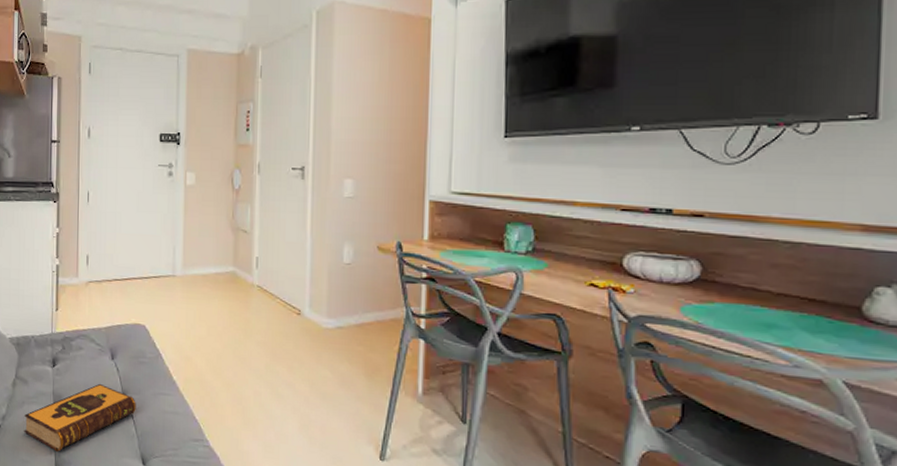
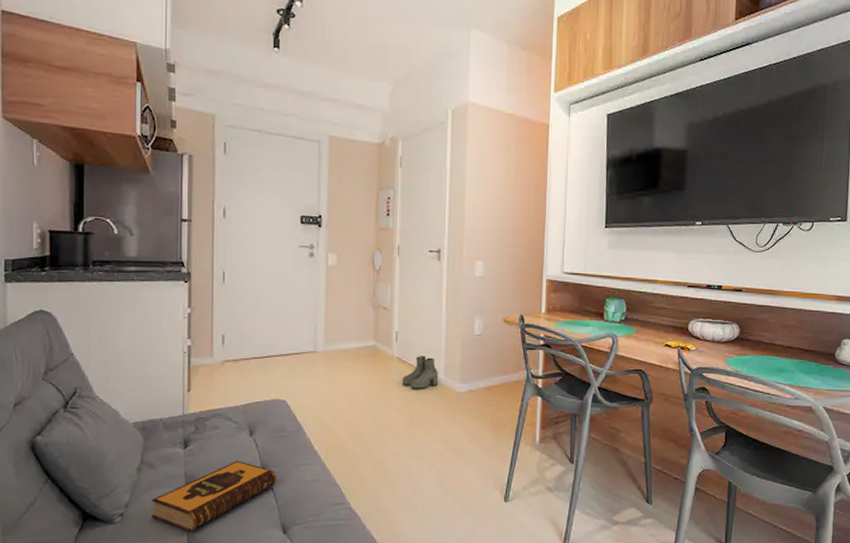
boots: none [262,285,302,322] -> present [402,356,438,389]

